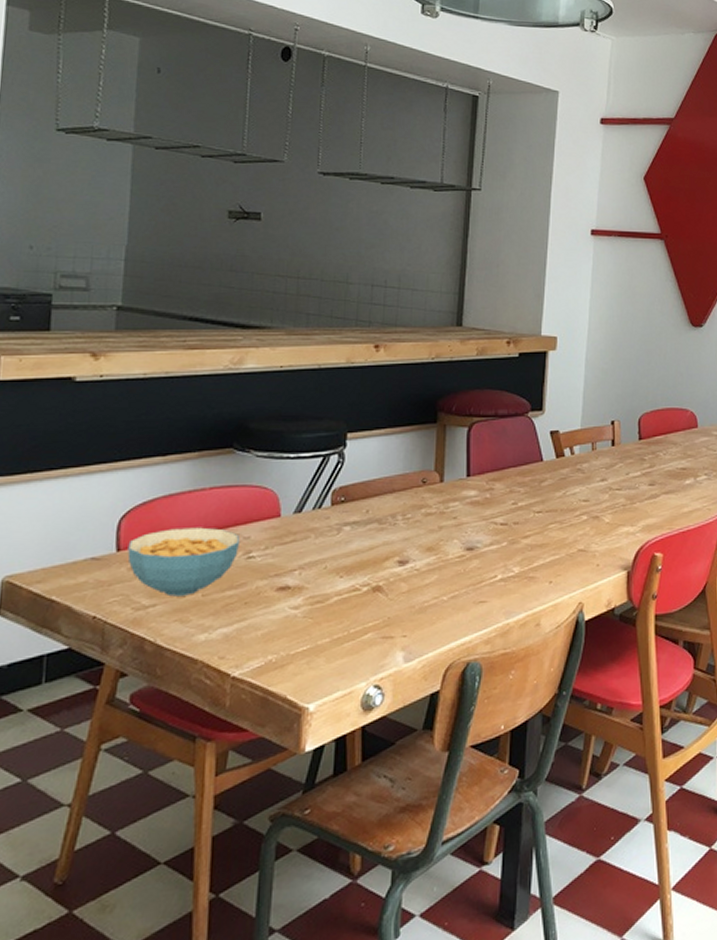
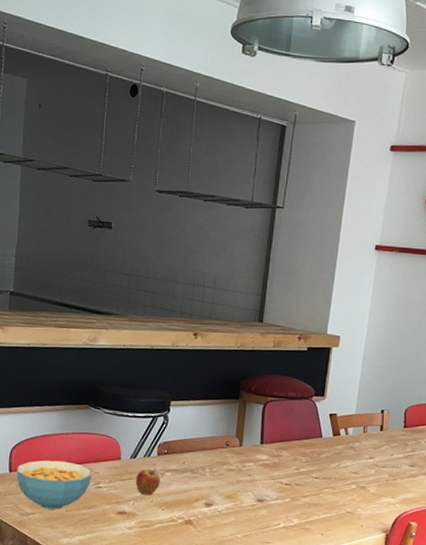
fruit: none [301,524,336,561] -> present [135,469,160,496]

